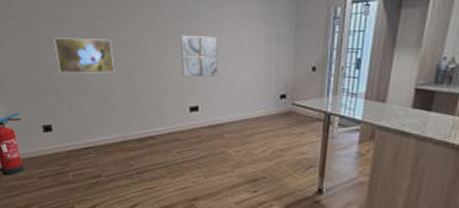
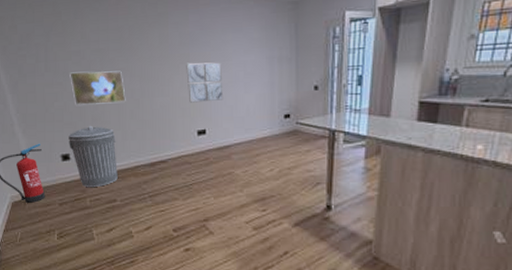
trash can: none [51,95,104,162] -> present [69,125,118,188]

